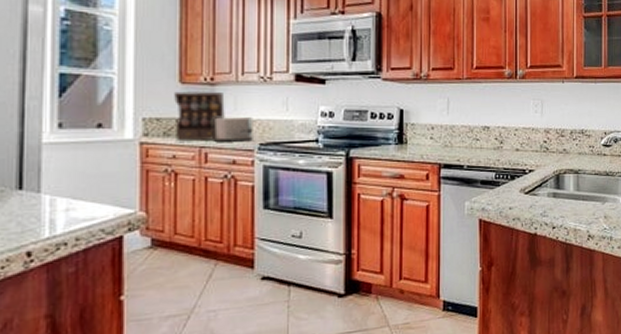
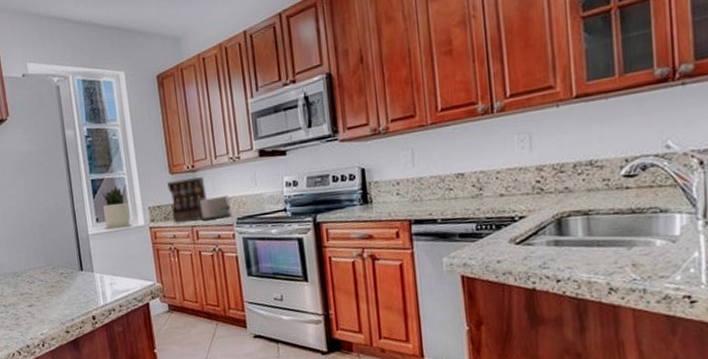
planter: none [69,86,115,140] -> present [100,186,133,230]

